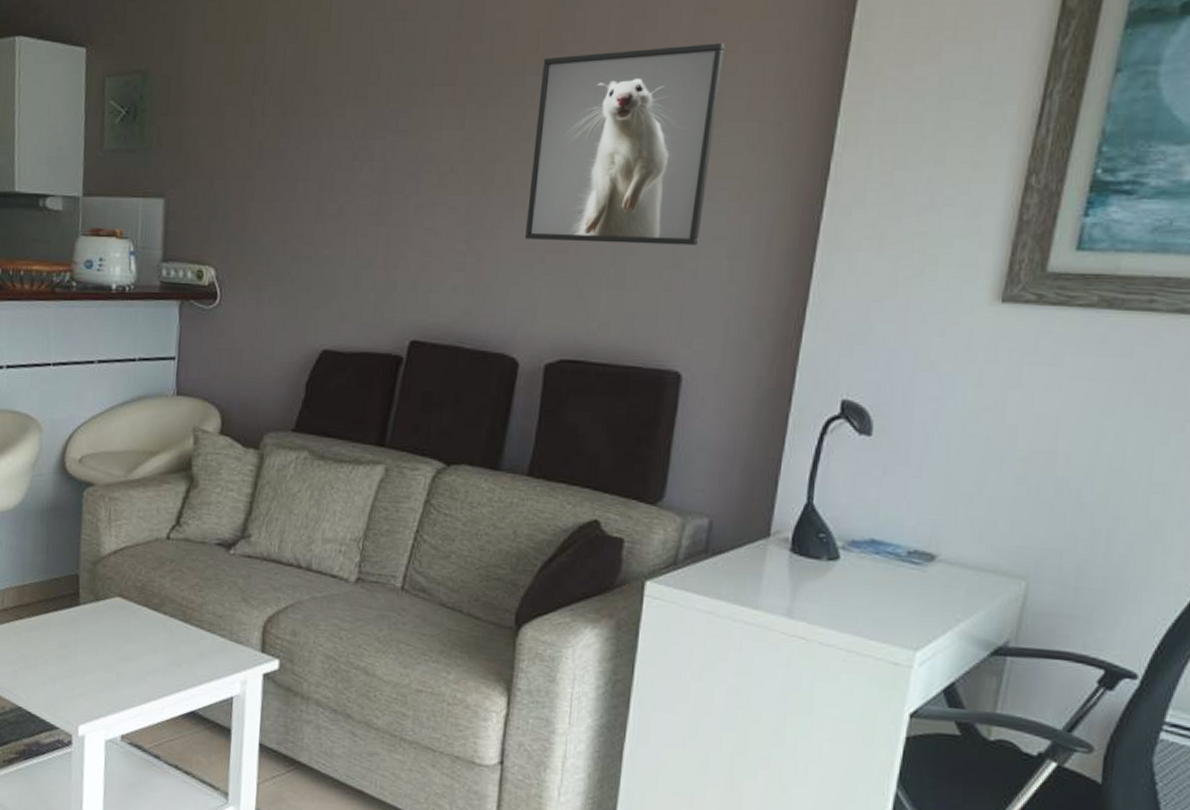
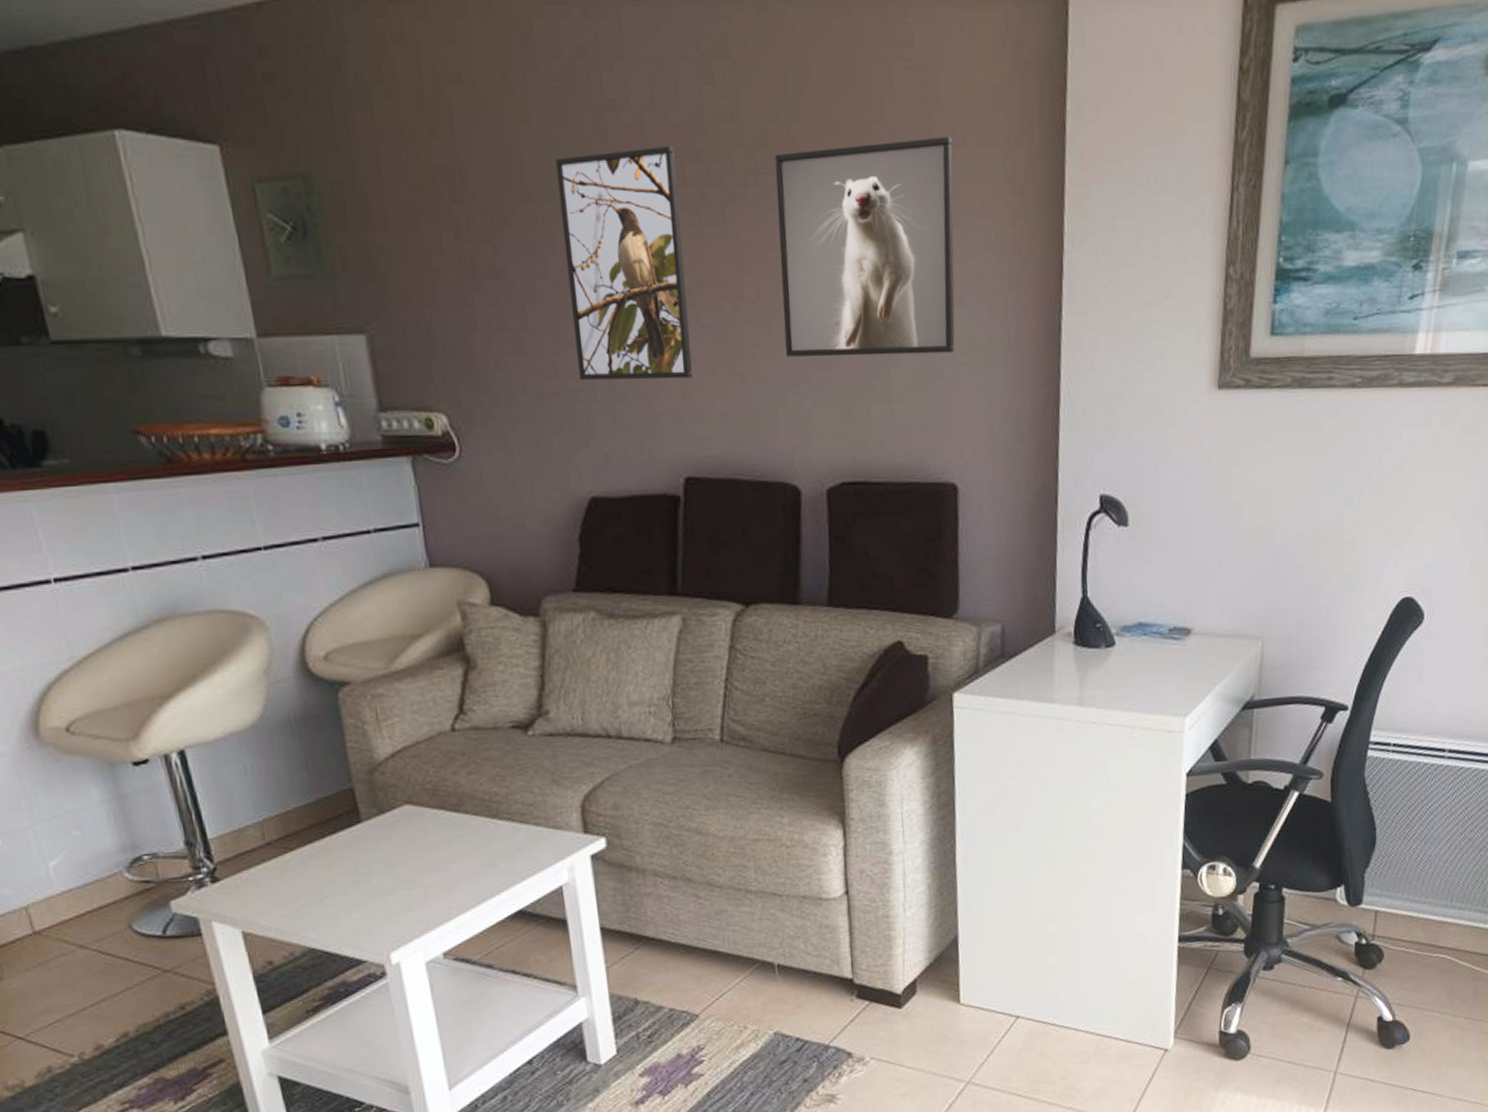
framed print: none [332,50,451,252] -> present [555,145,693,381]

